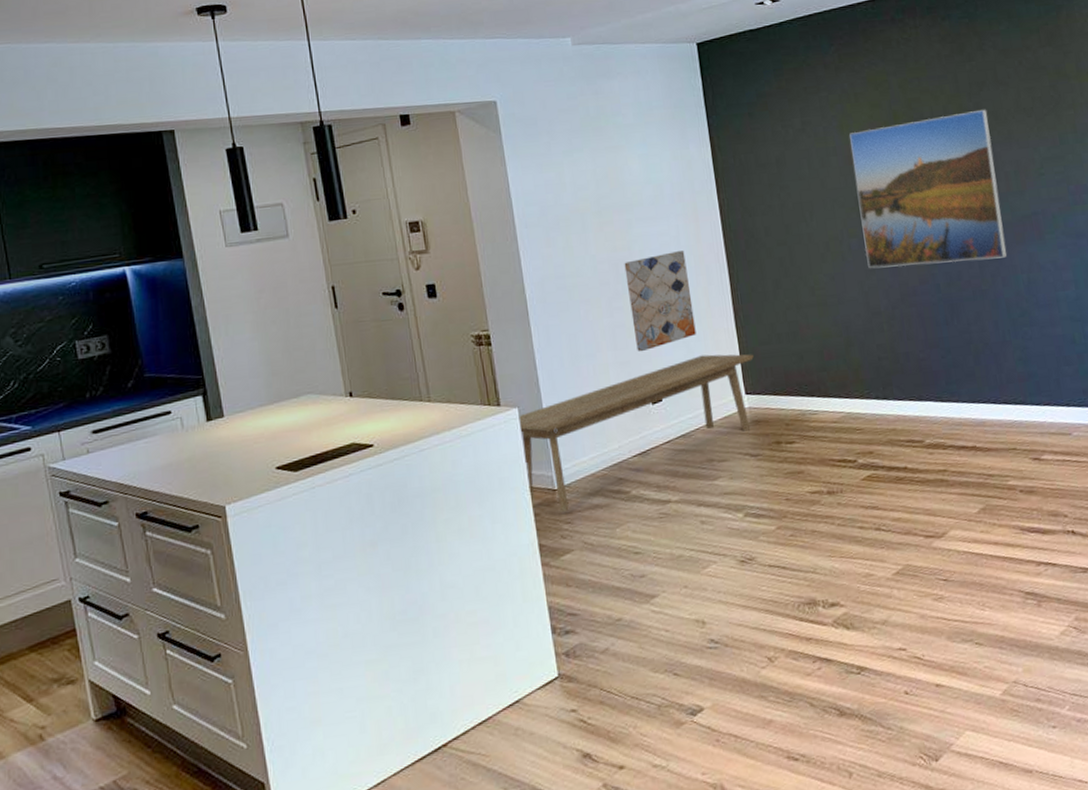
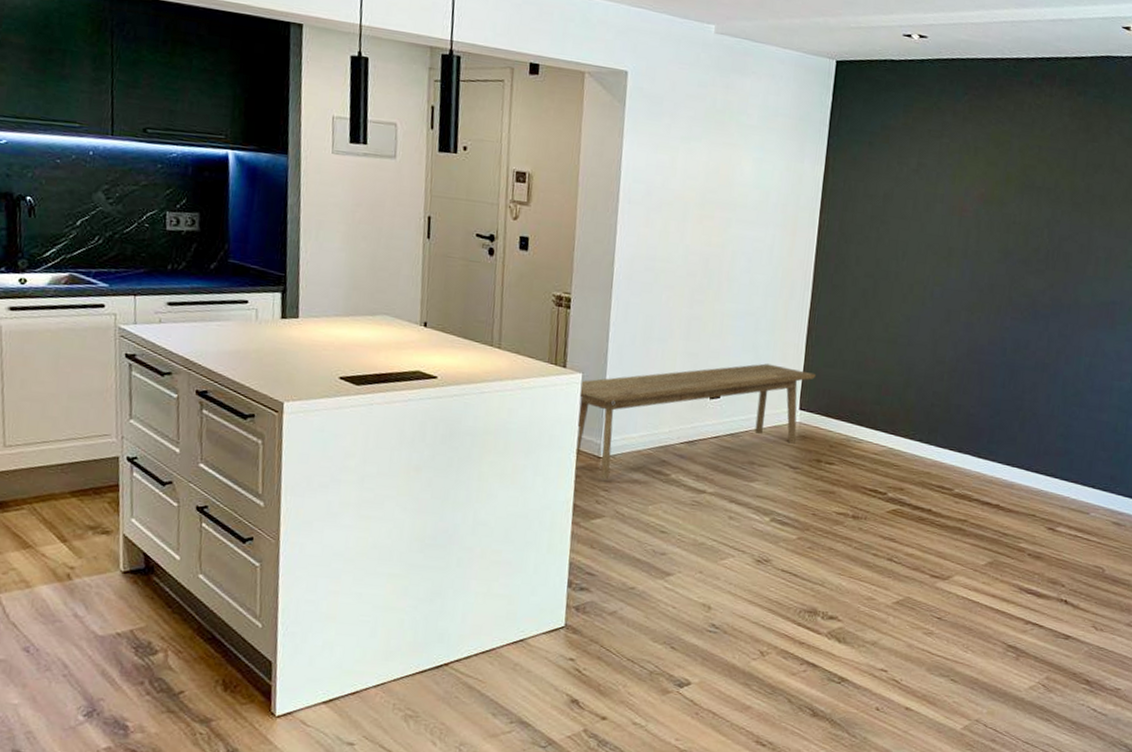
wall art: present [624,251,696,352] -> none [708,258,775,348]
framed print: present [849,109,1007,269] -> none [944,184,1096,338]

